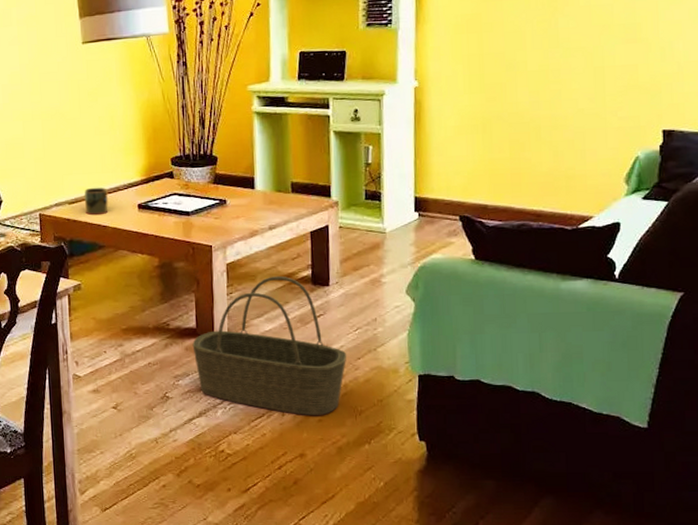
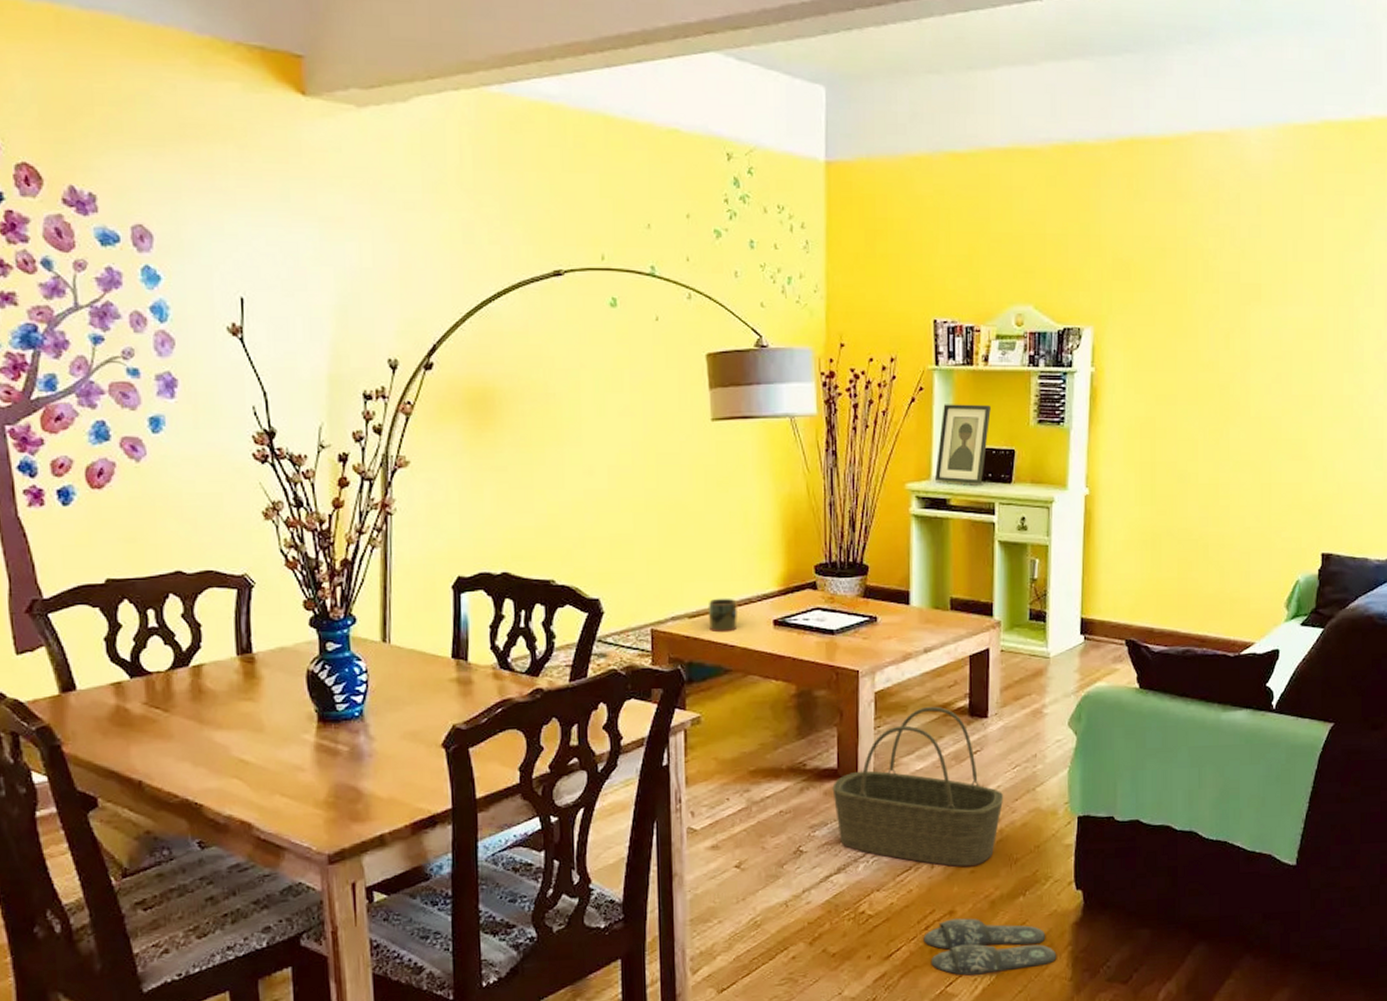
picture frame: none [273,14,322,83] -> present [935,404,991,484]
slippers: none [277,461,403,511] -> present [923,918,1057,976]

